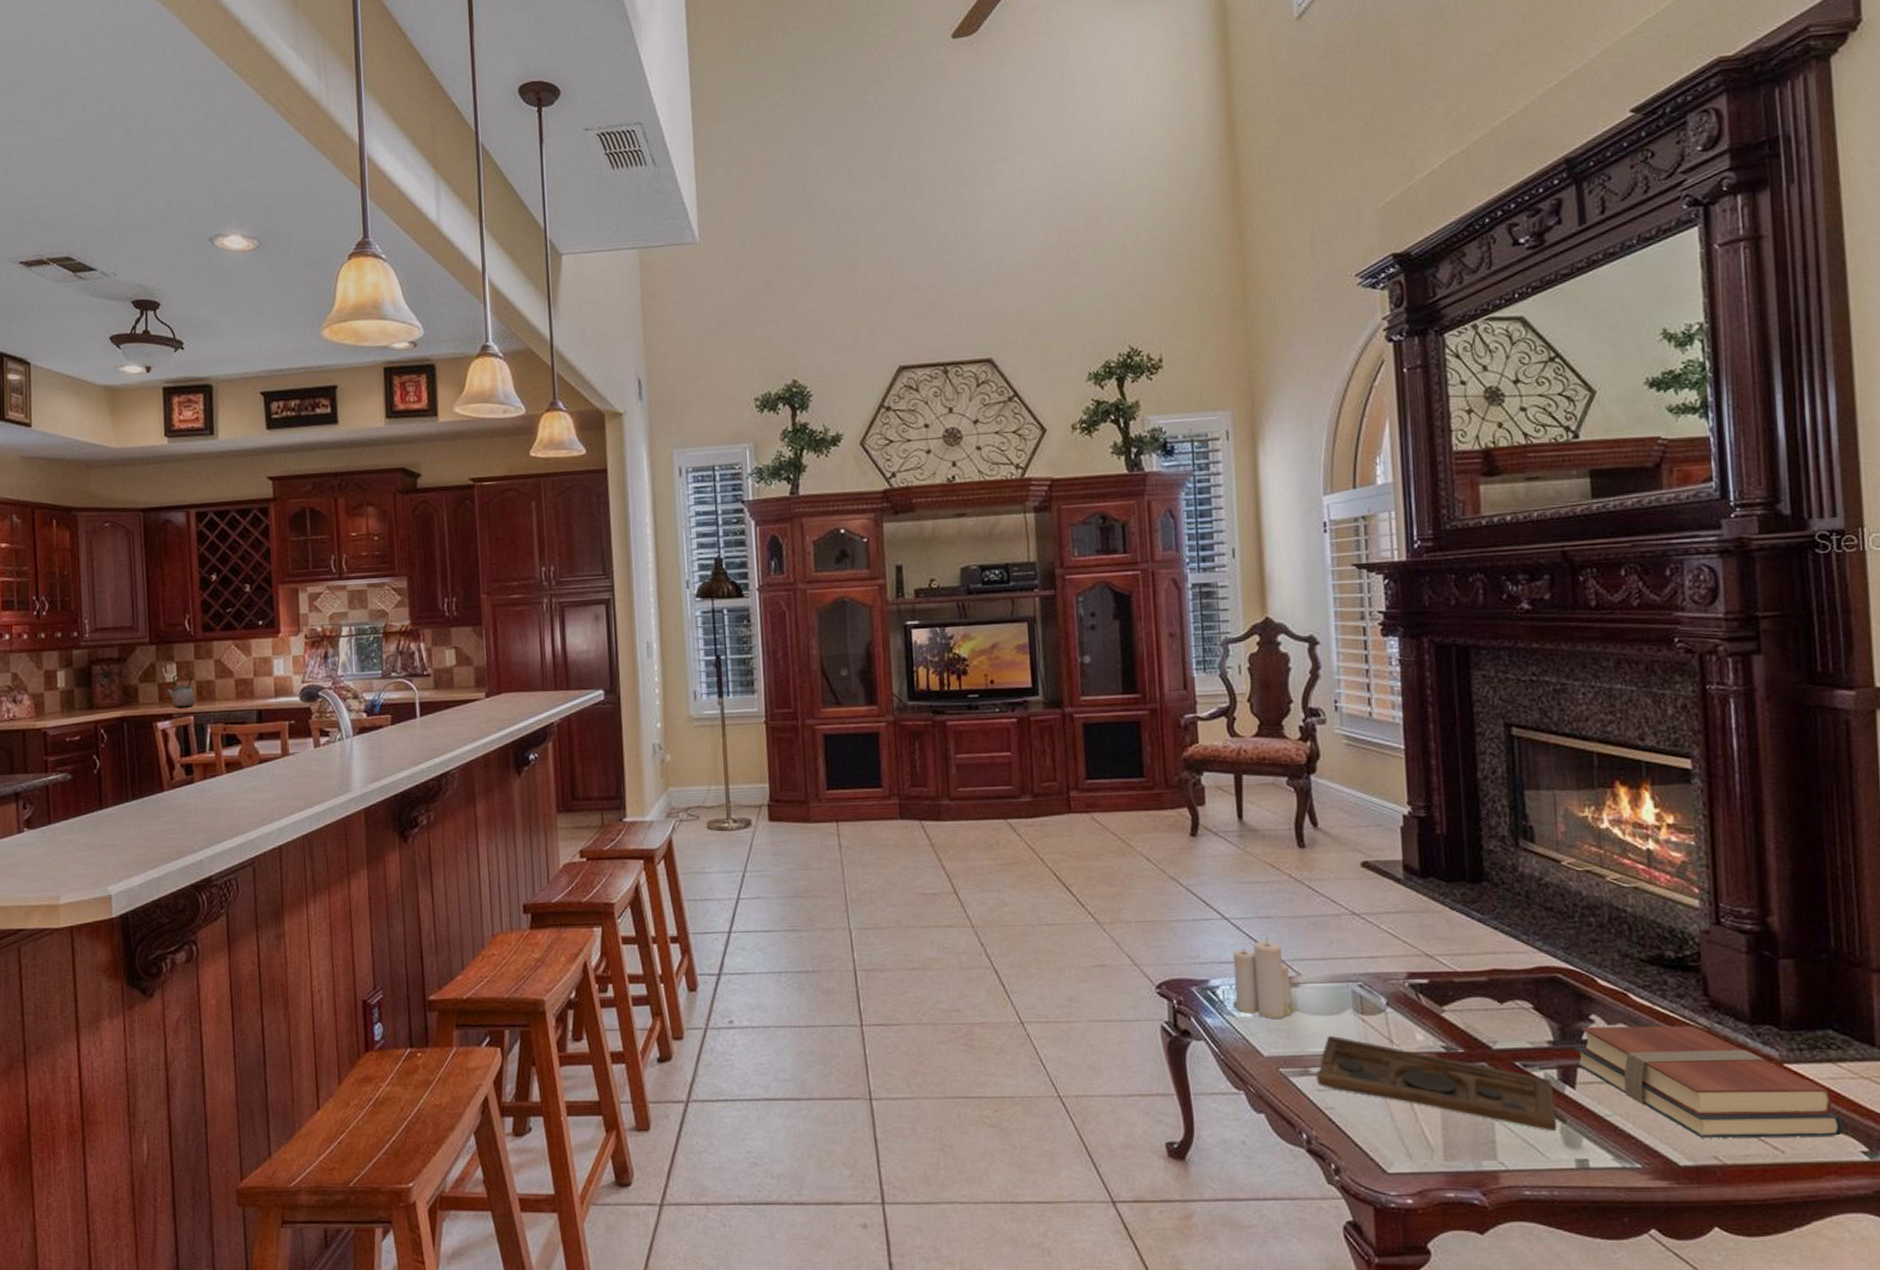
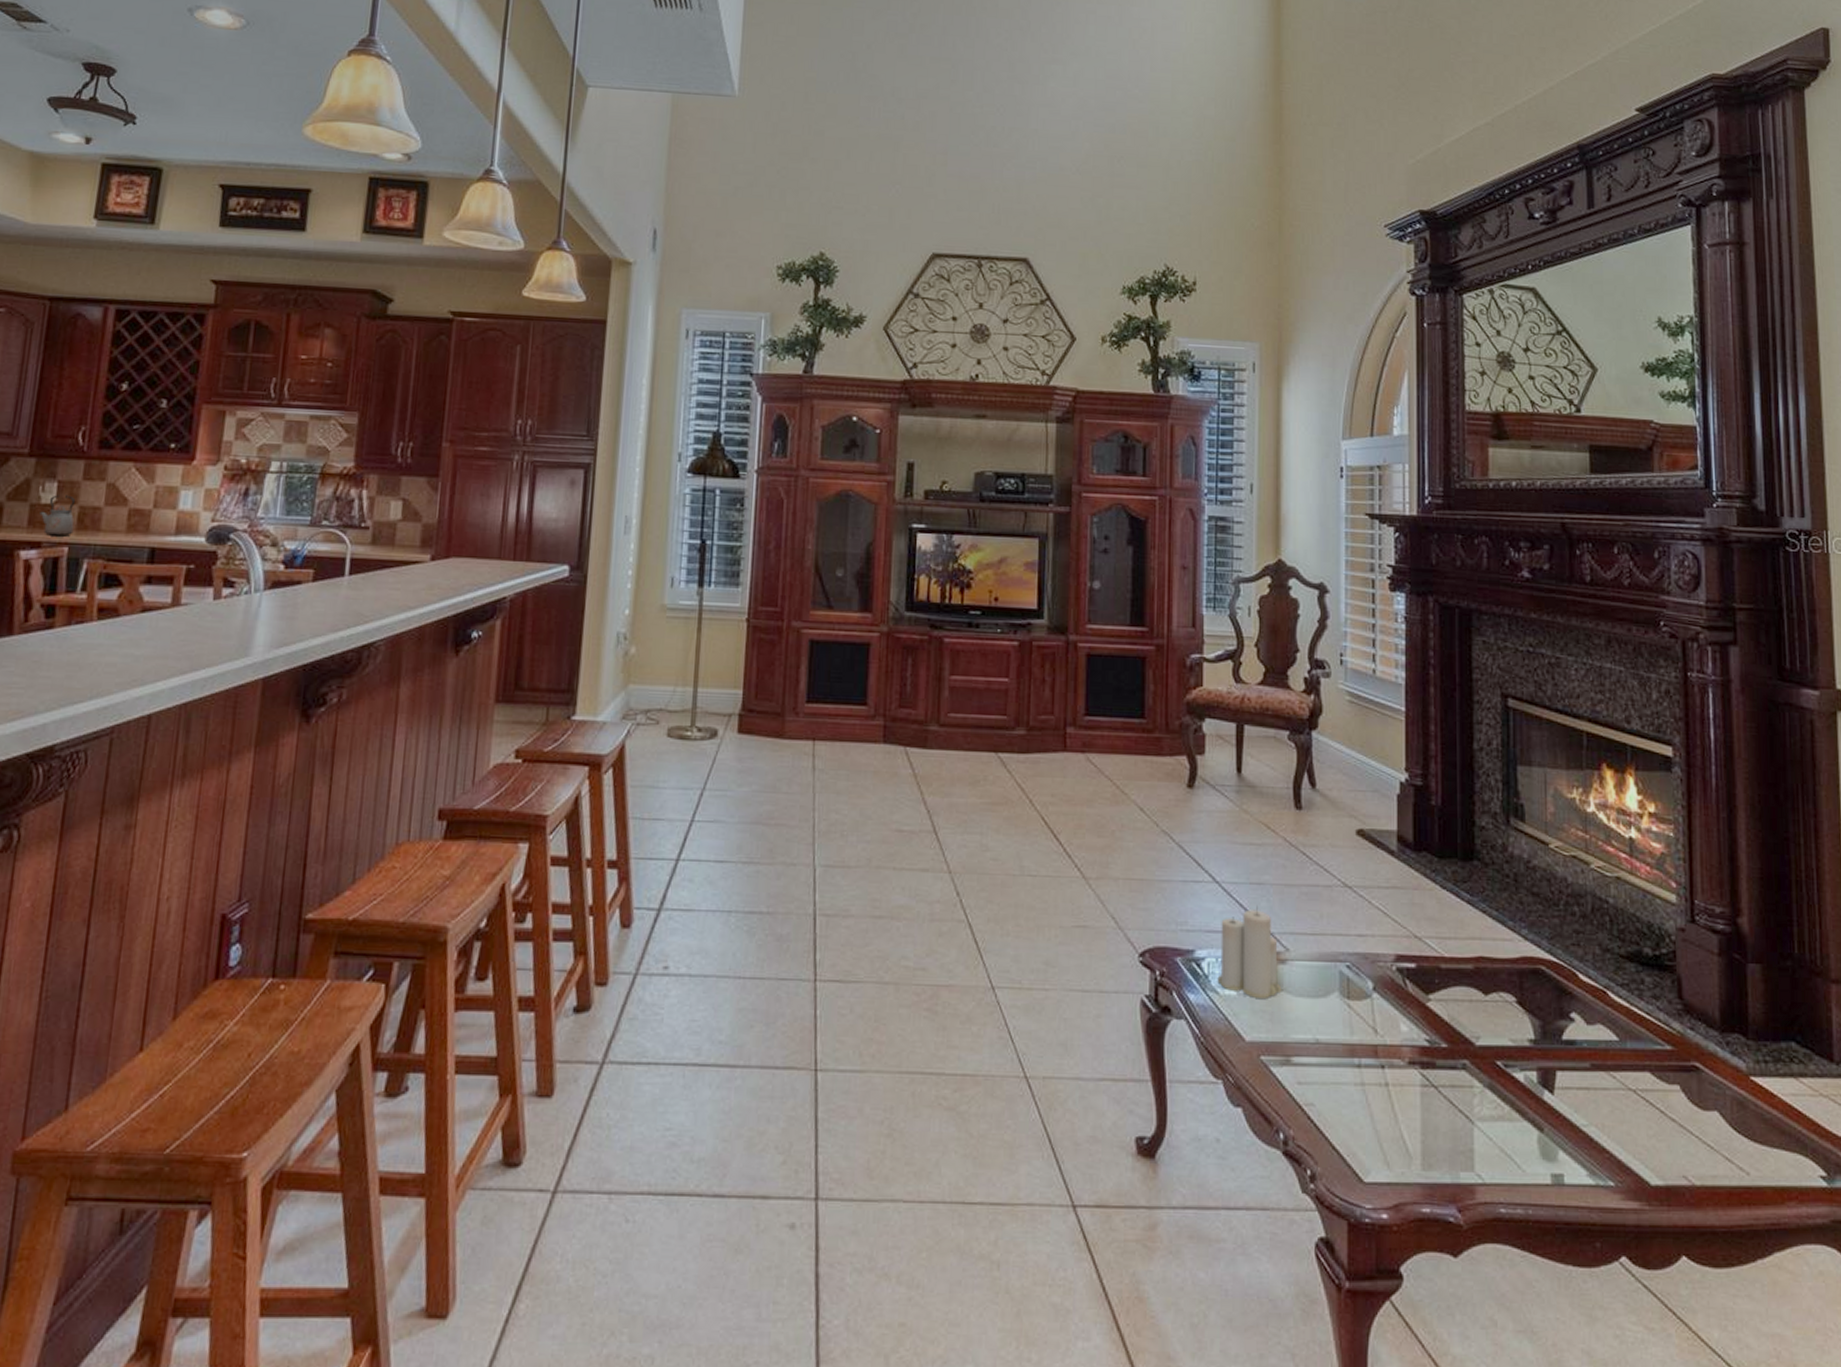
decorative tray: present [1316,1035,1557,1131] -> none [1298,1020,1535,1140]
books: present [1575,1025,1843,1138] -> none [1555,1026,1804,1158]

